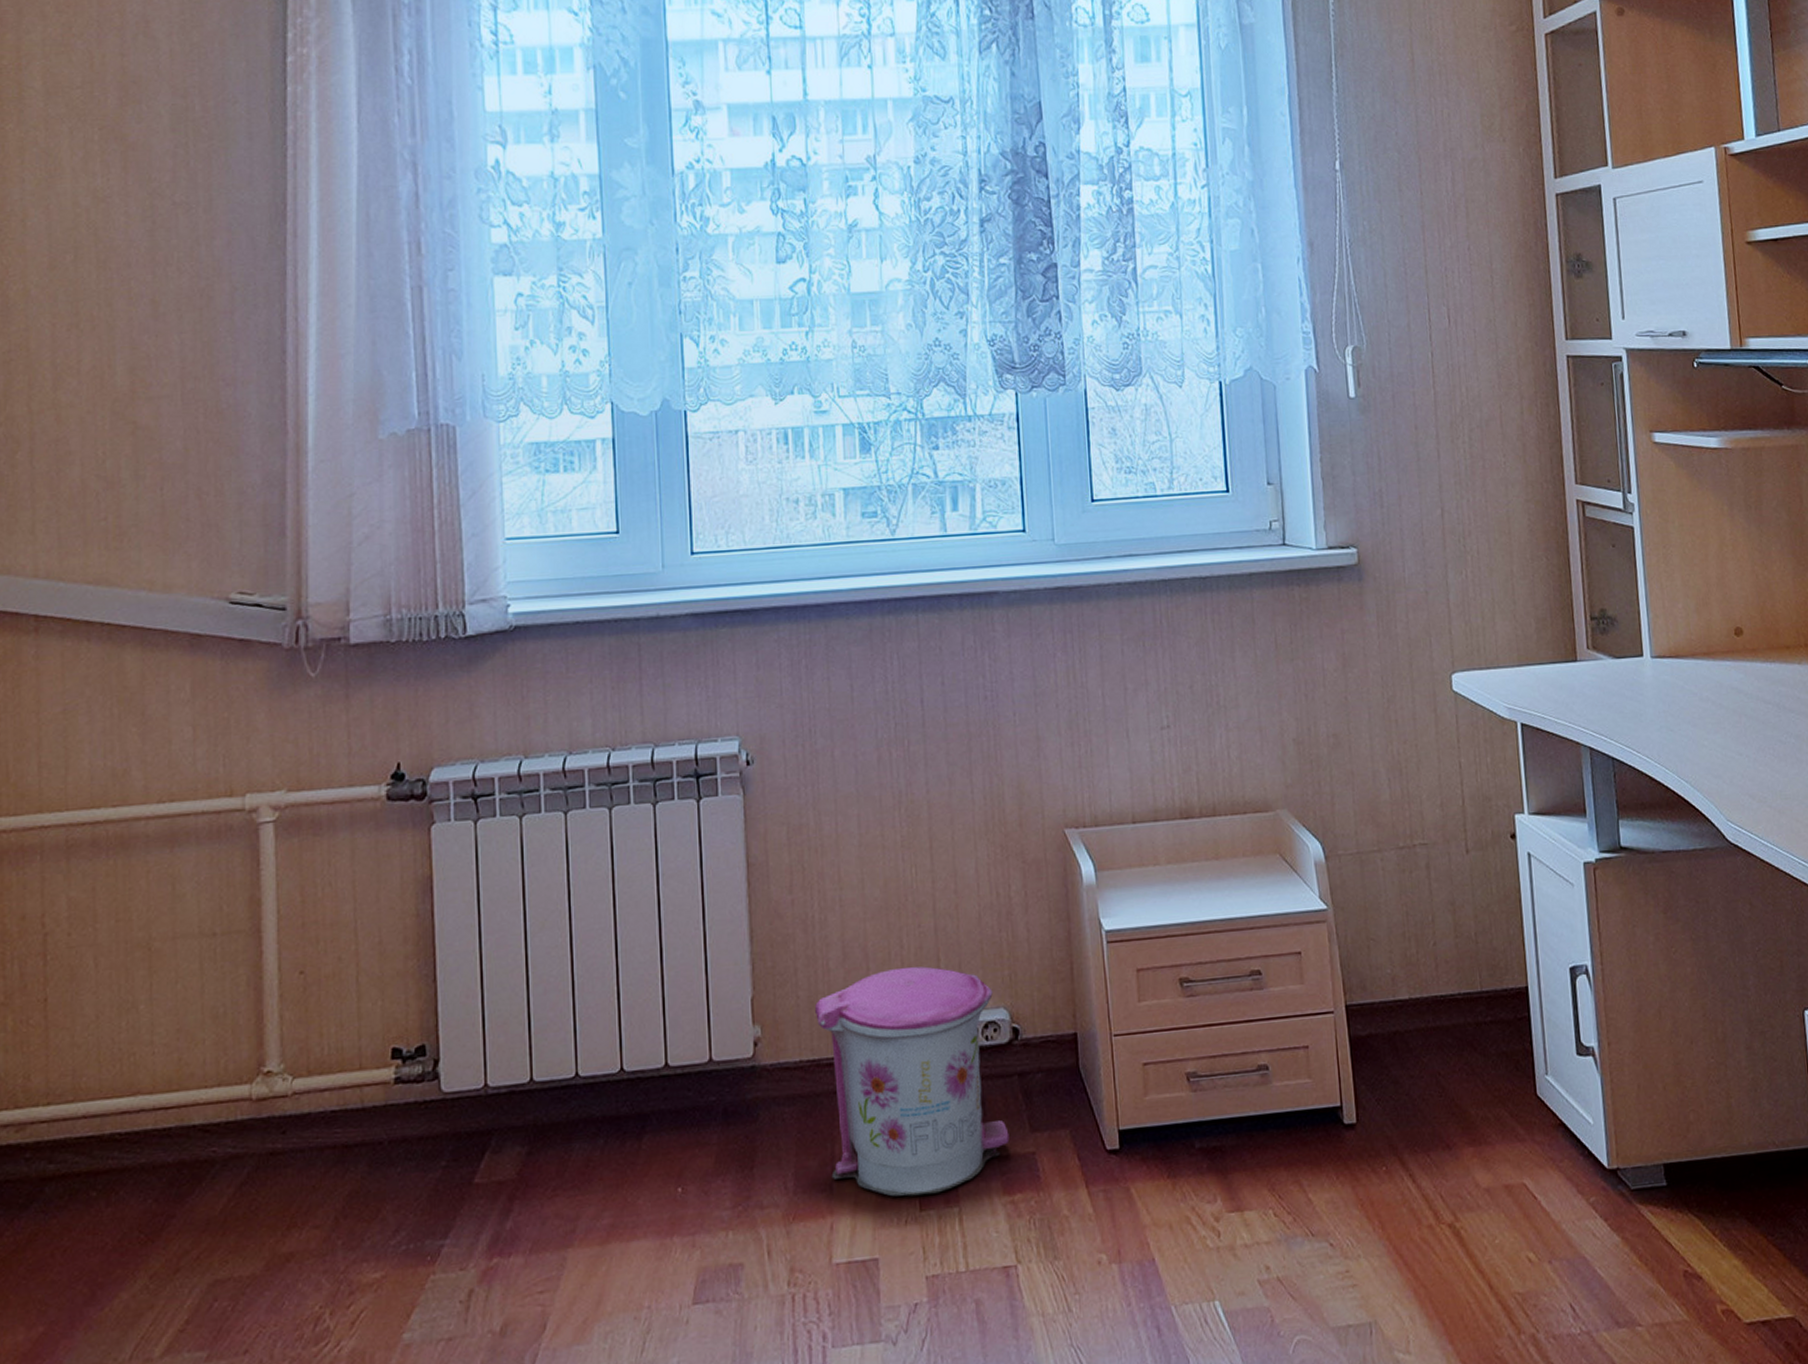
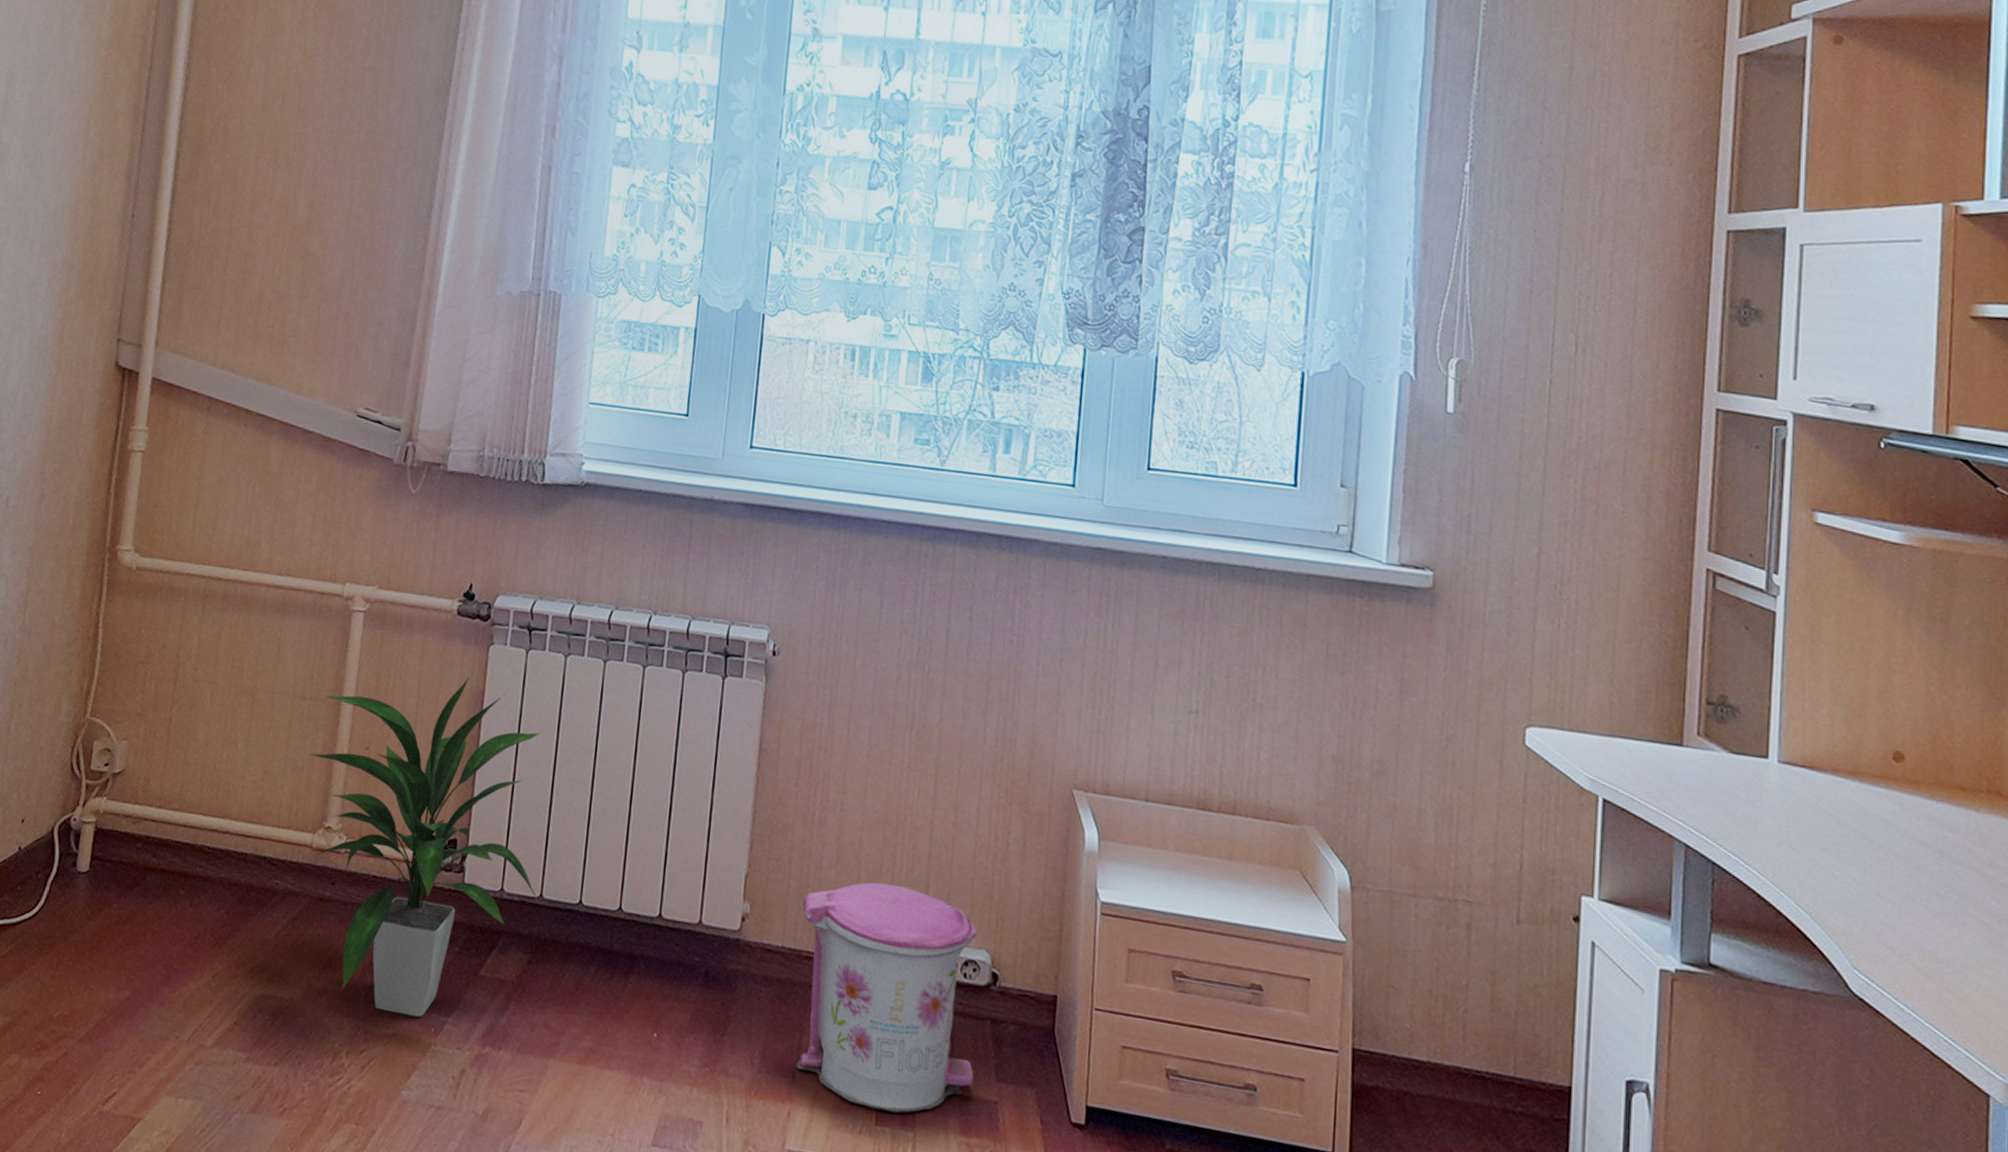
indoor plant: none [233,864,528,1255] -> present [310,676,541,1018]

